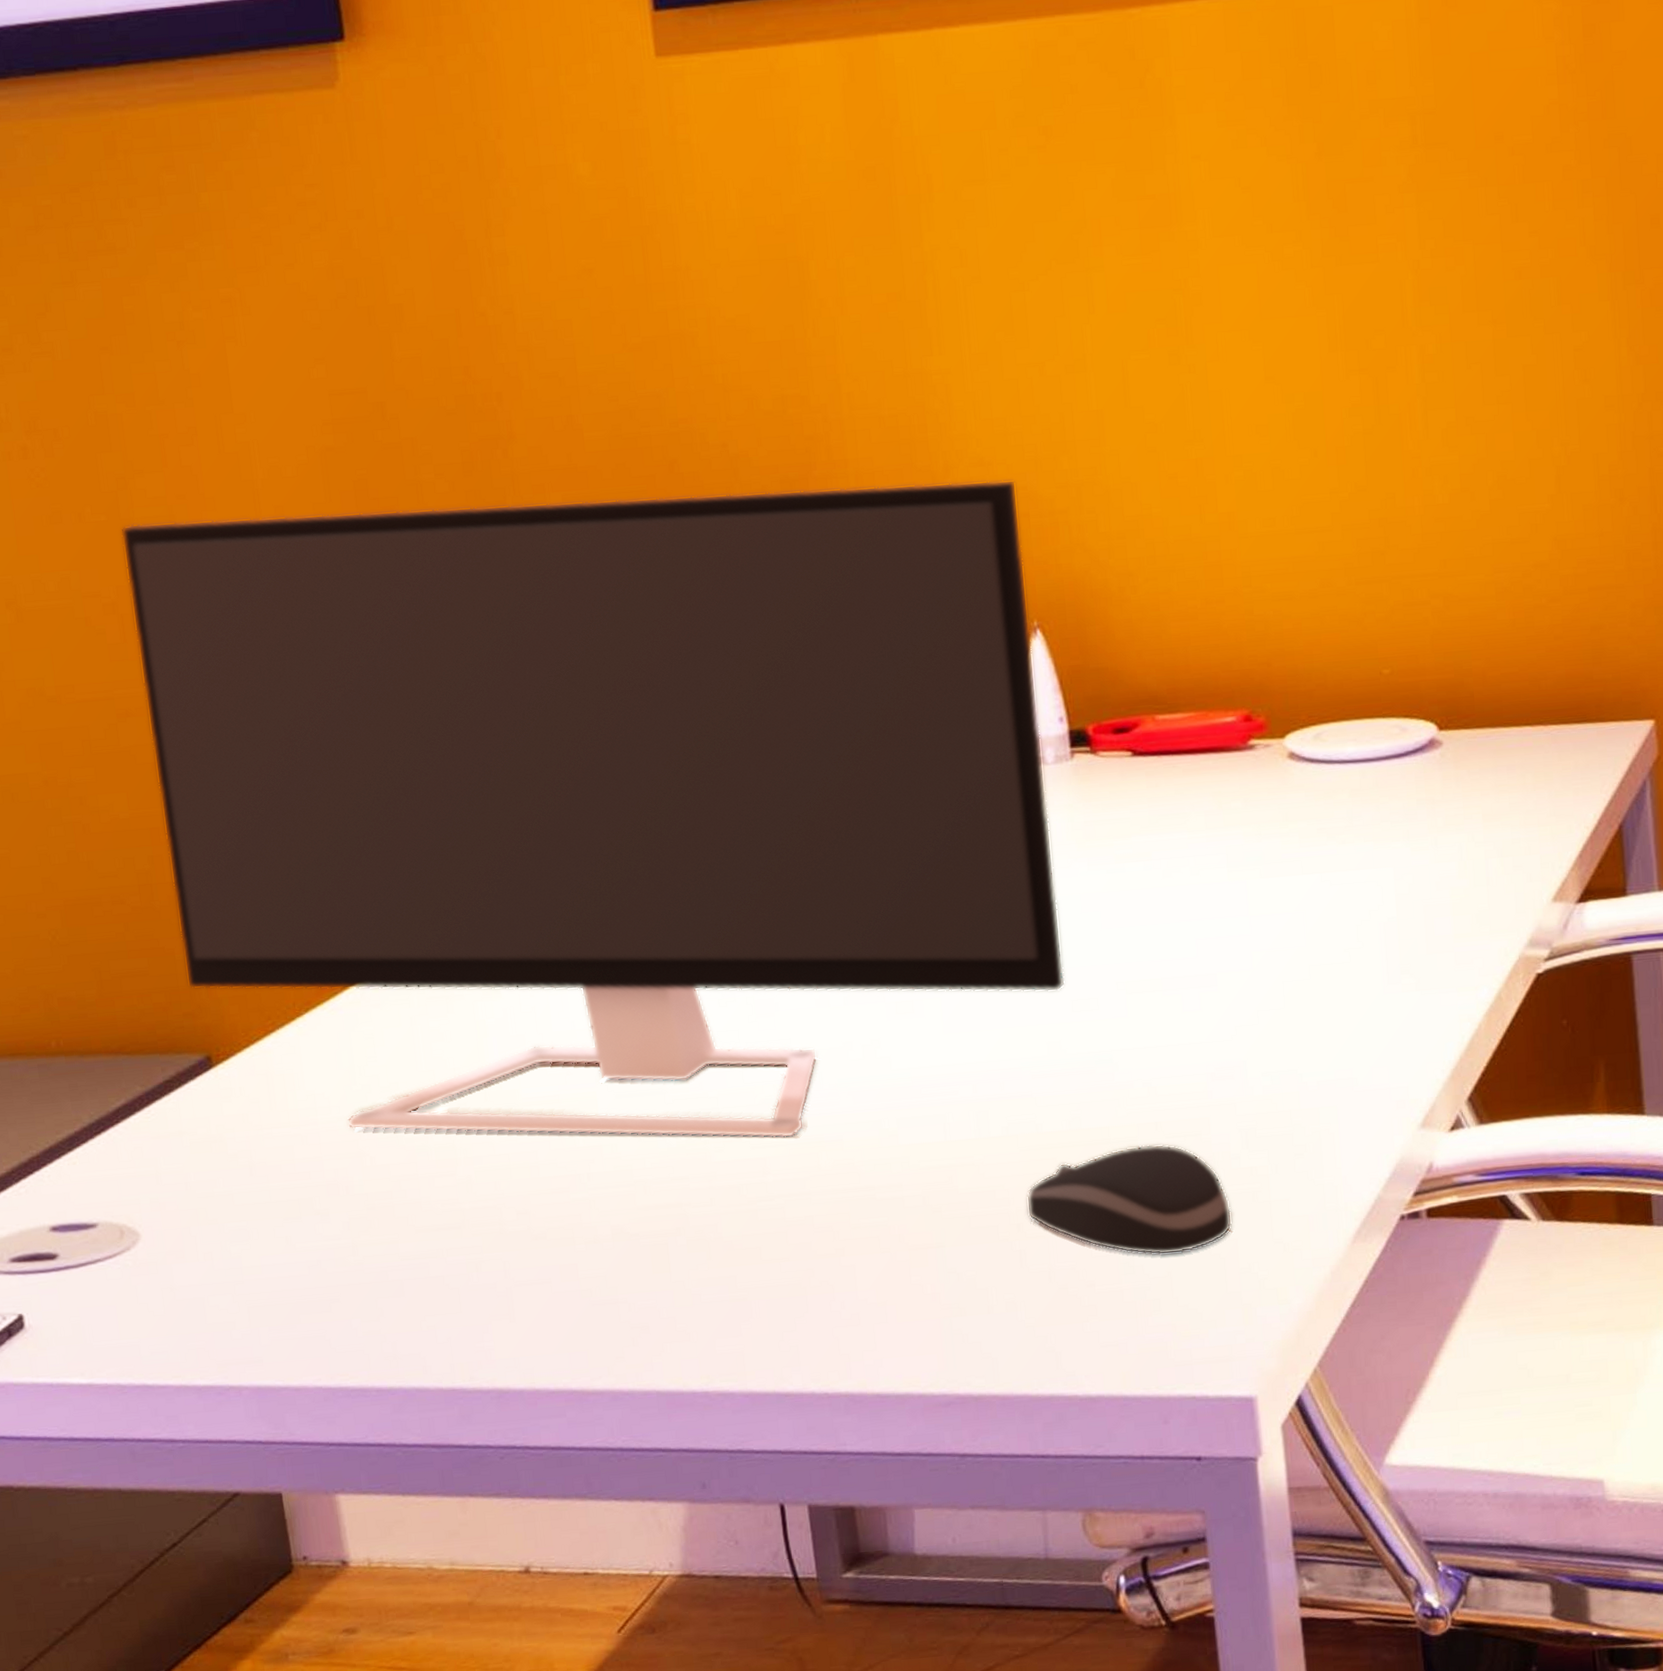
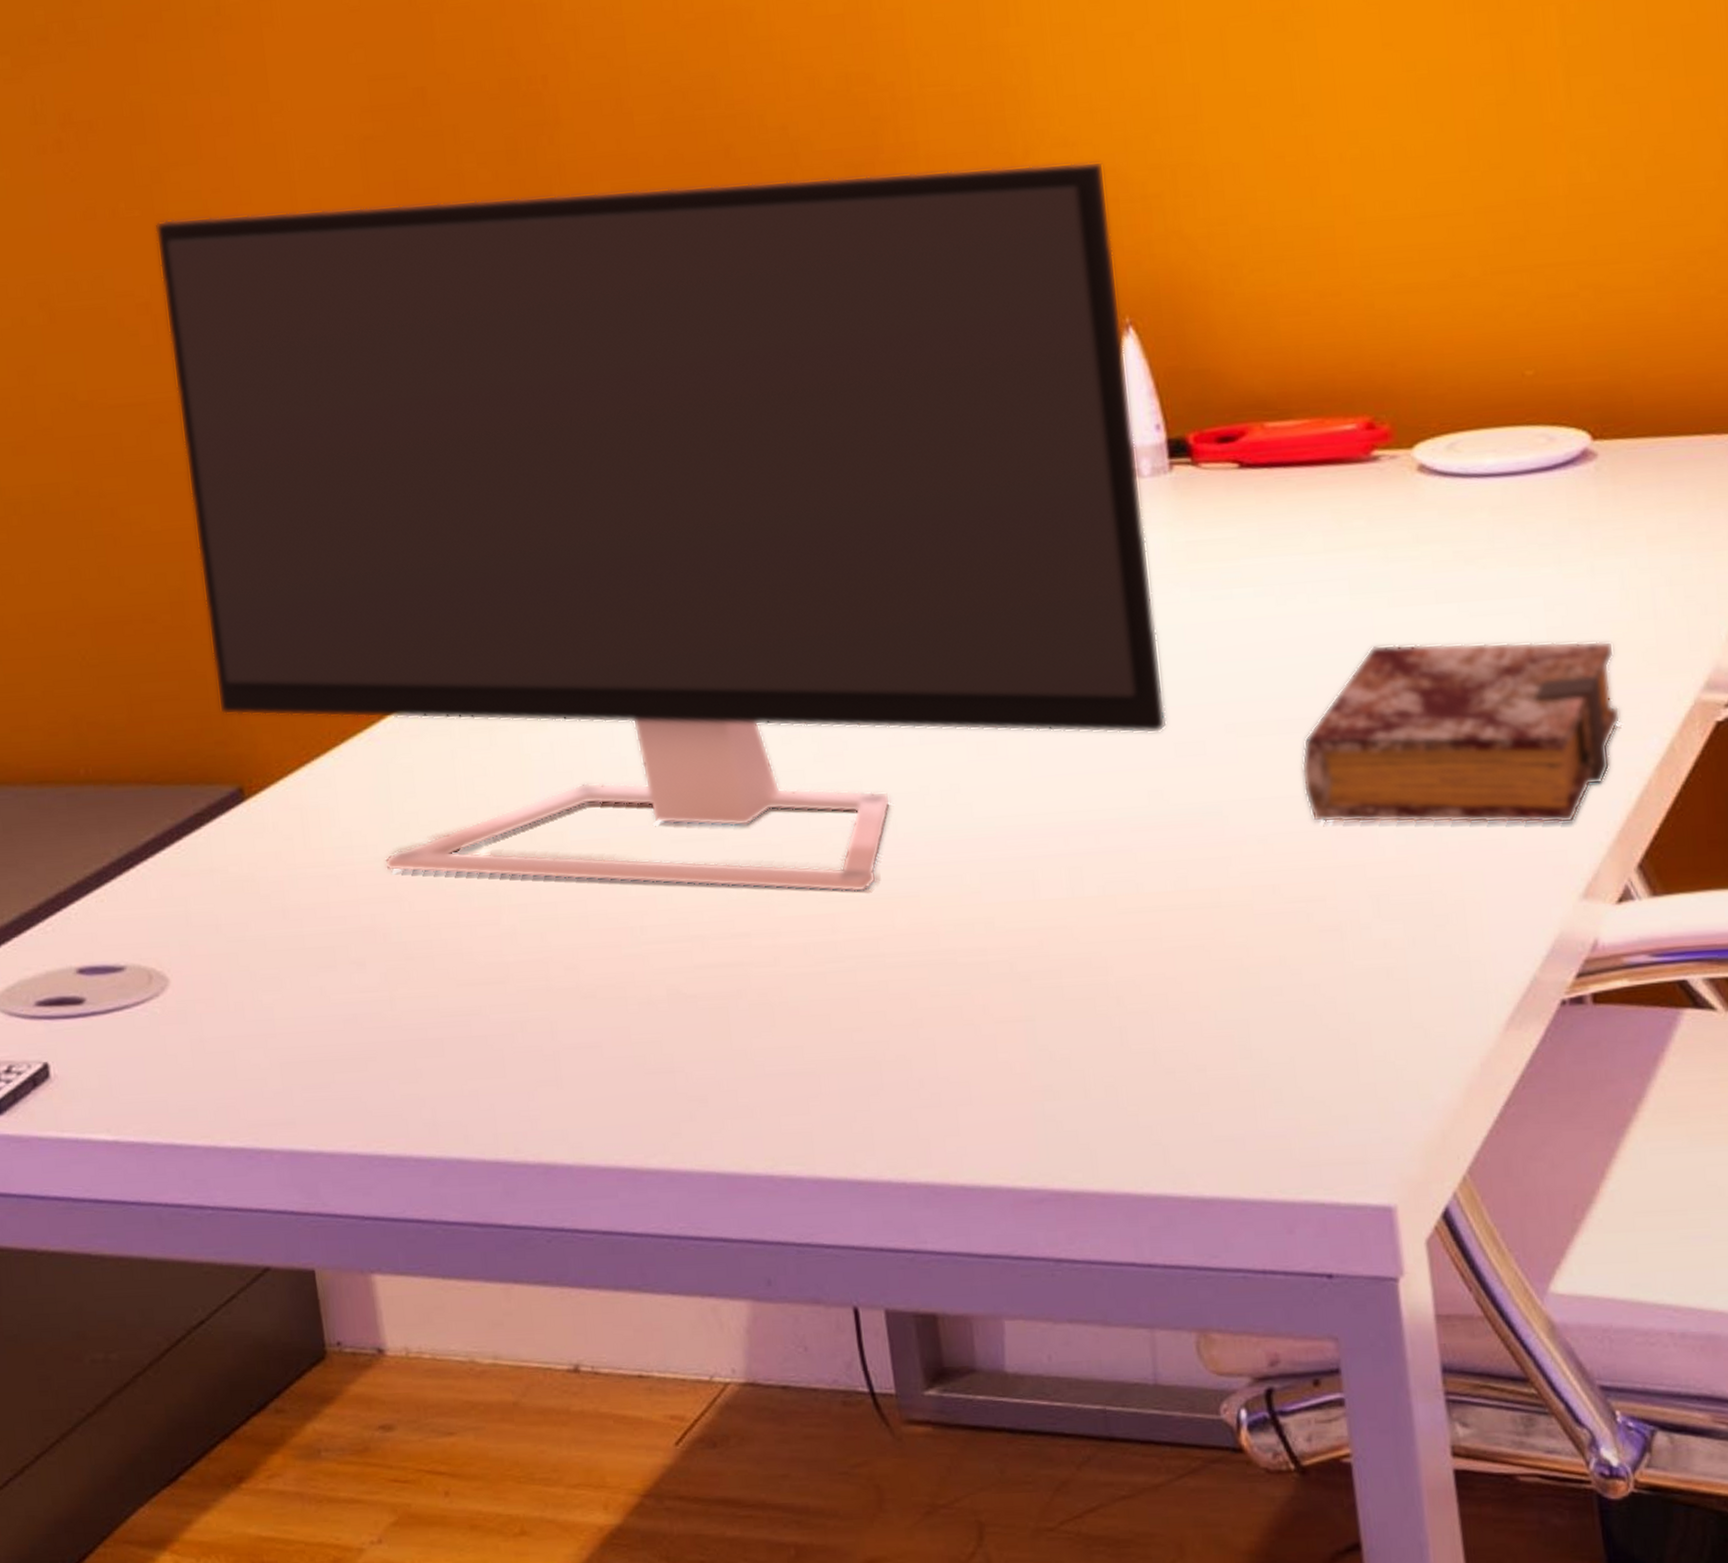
computer mouse: present [1026,1144,1233,1256] -> none [1126,909,1364,1038]
book: none [1182,905,1457,1068] -> present [1301,640,1621,824]

